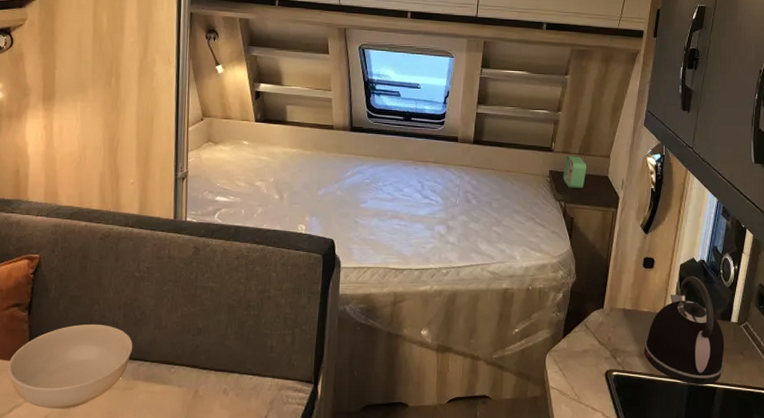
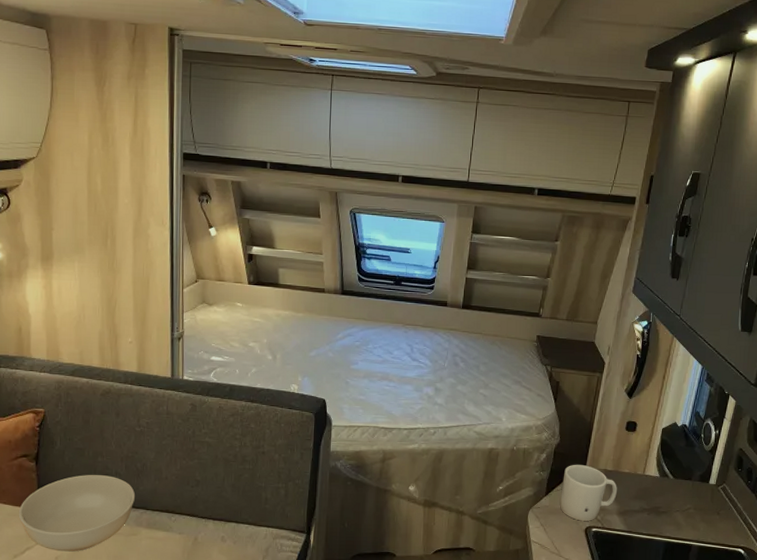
alarm clock: present [563,155,587,189] -> none [550,321,574,354]
mug: none [578,303,637,364] -> present [559,464,617,521]
kettle: present [644,276,725,385] -> none [623,440,702,543]

